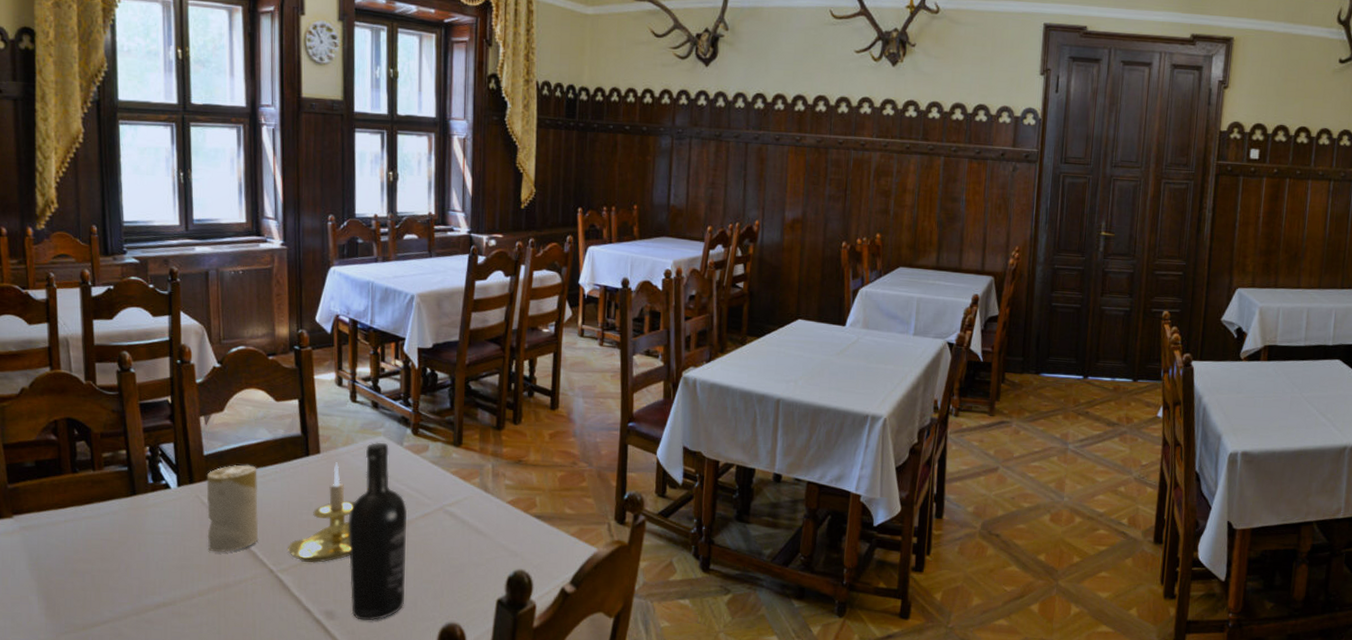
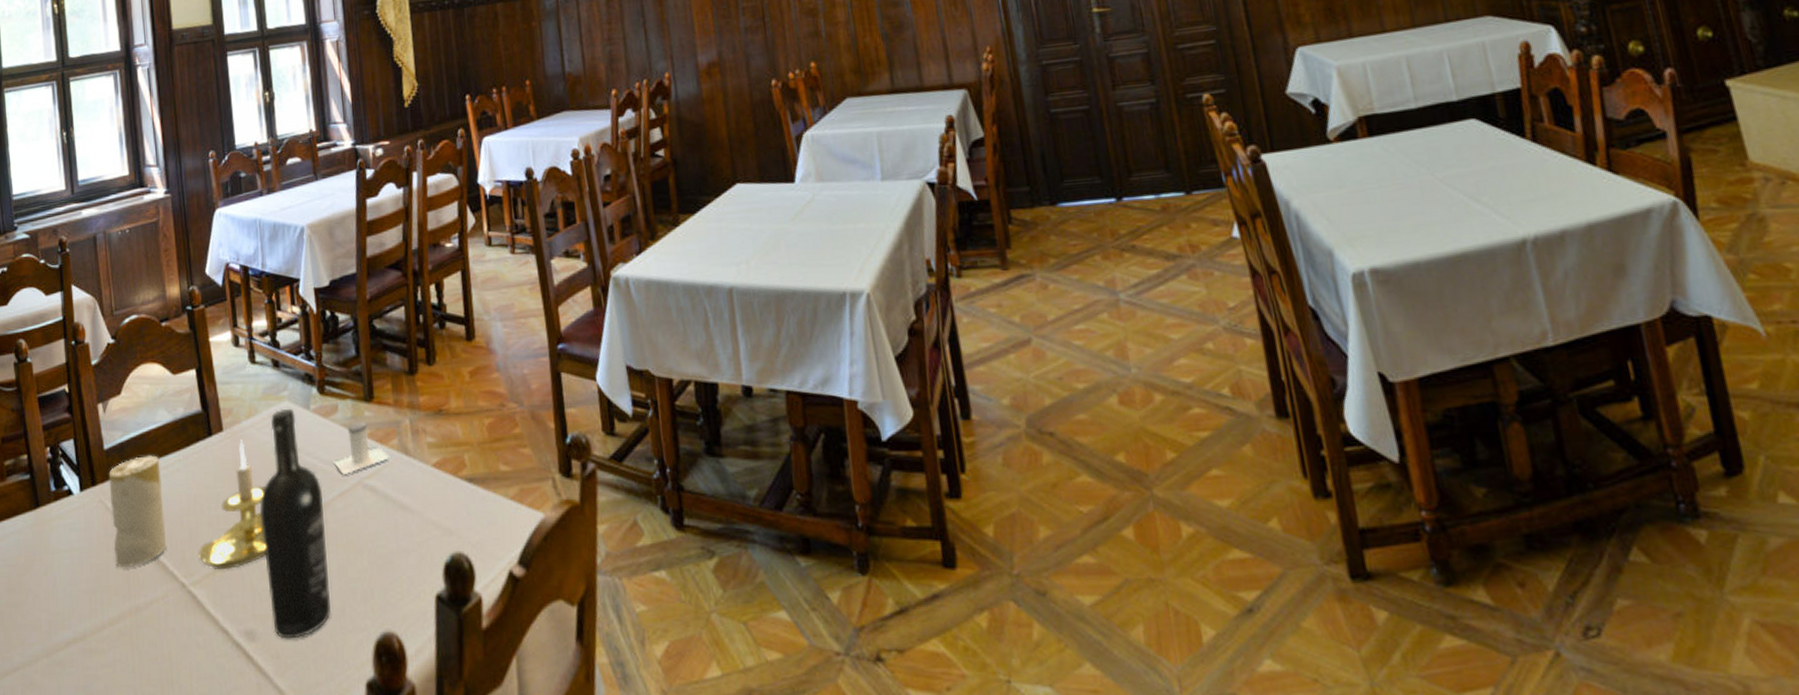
salt shaker: none [419,461,471,501] -> present [333,421,391,474]

